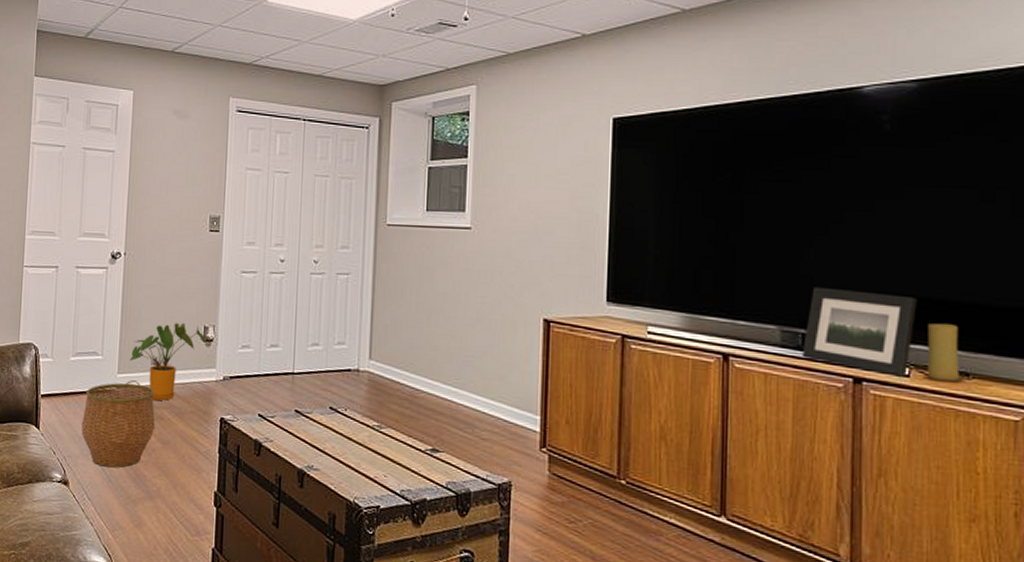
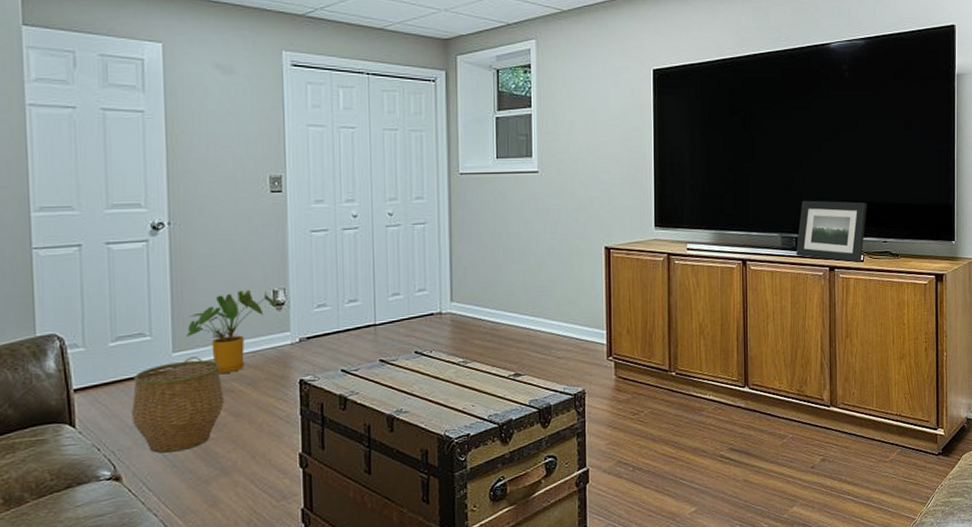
candle: present [921,323,966,385] -> none [871,220,897,264]

